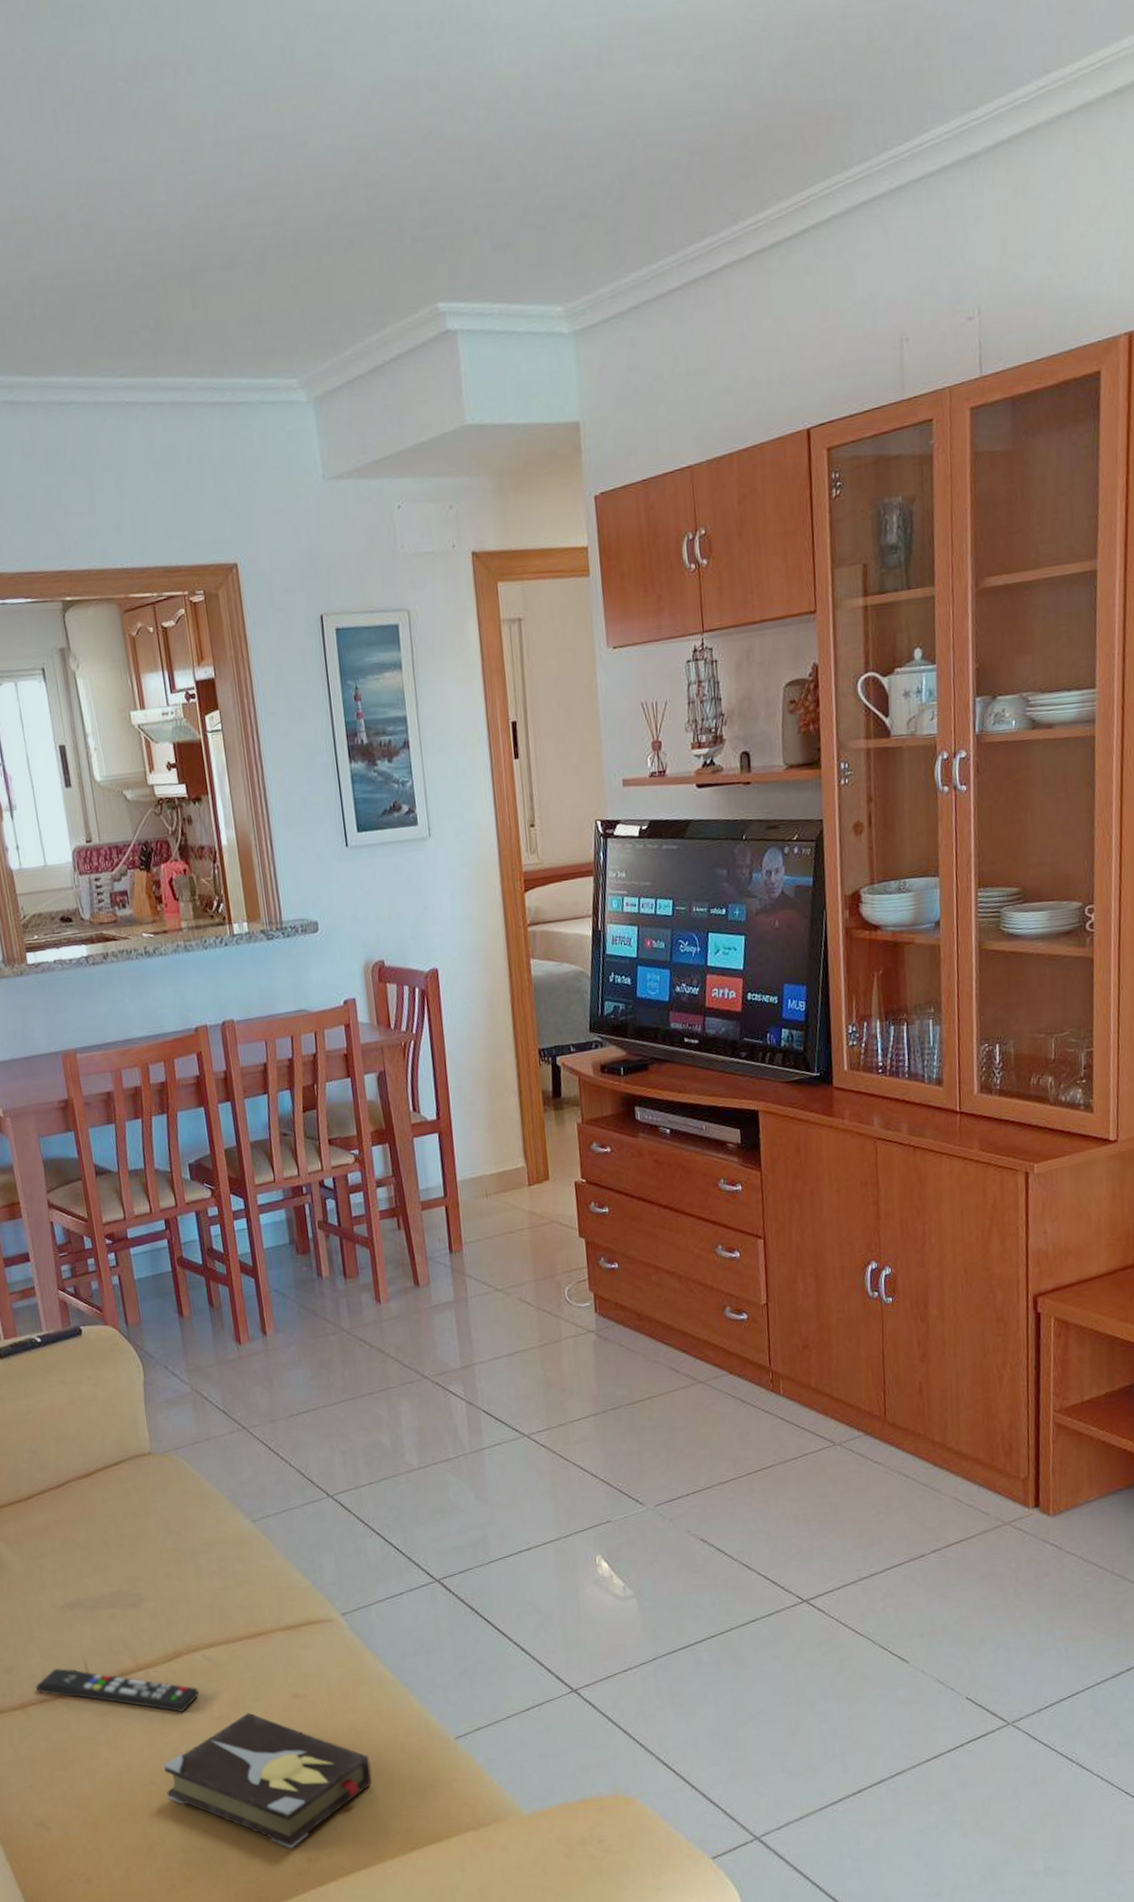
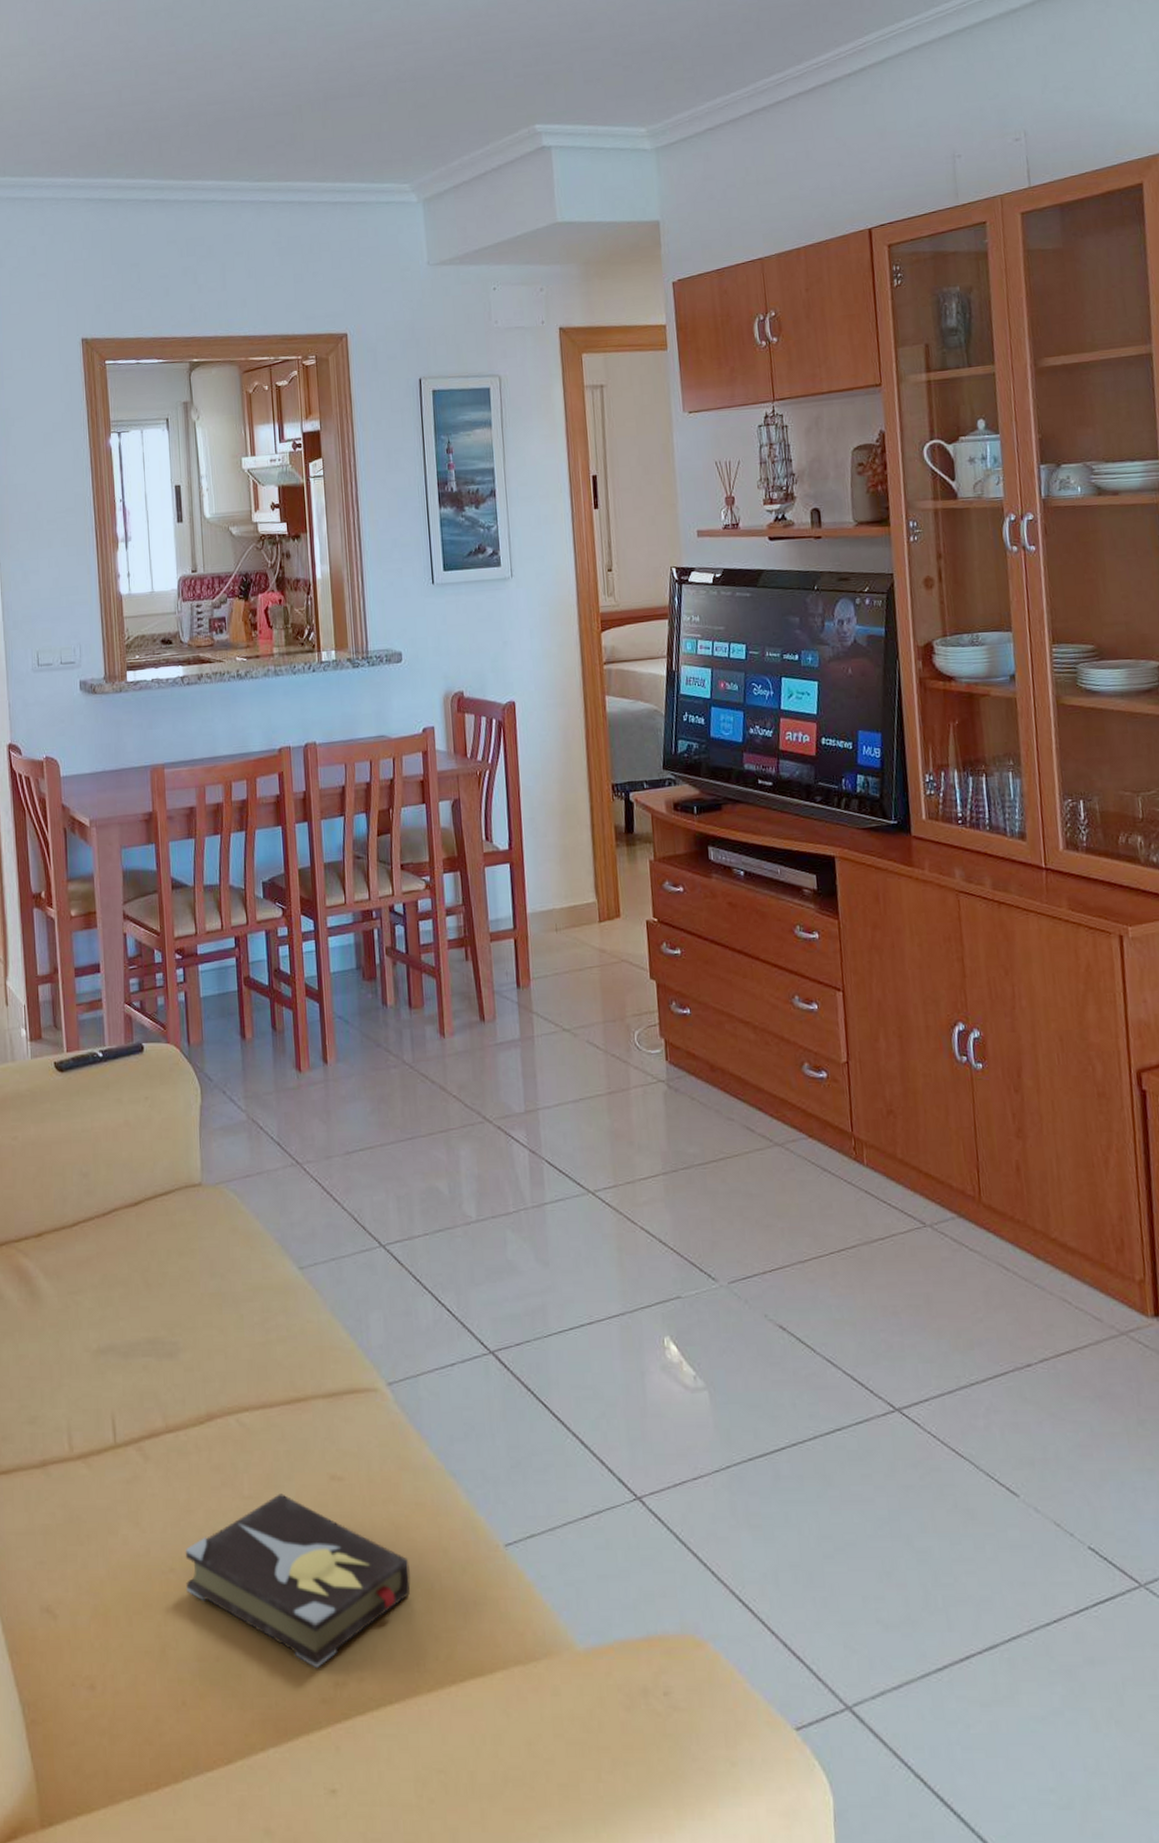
remote control: present [36,1668,200,1713] -> none [59,1423,230,1488]

